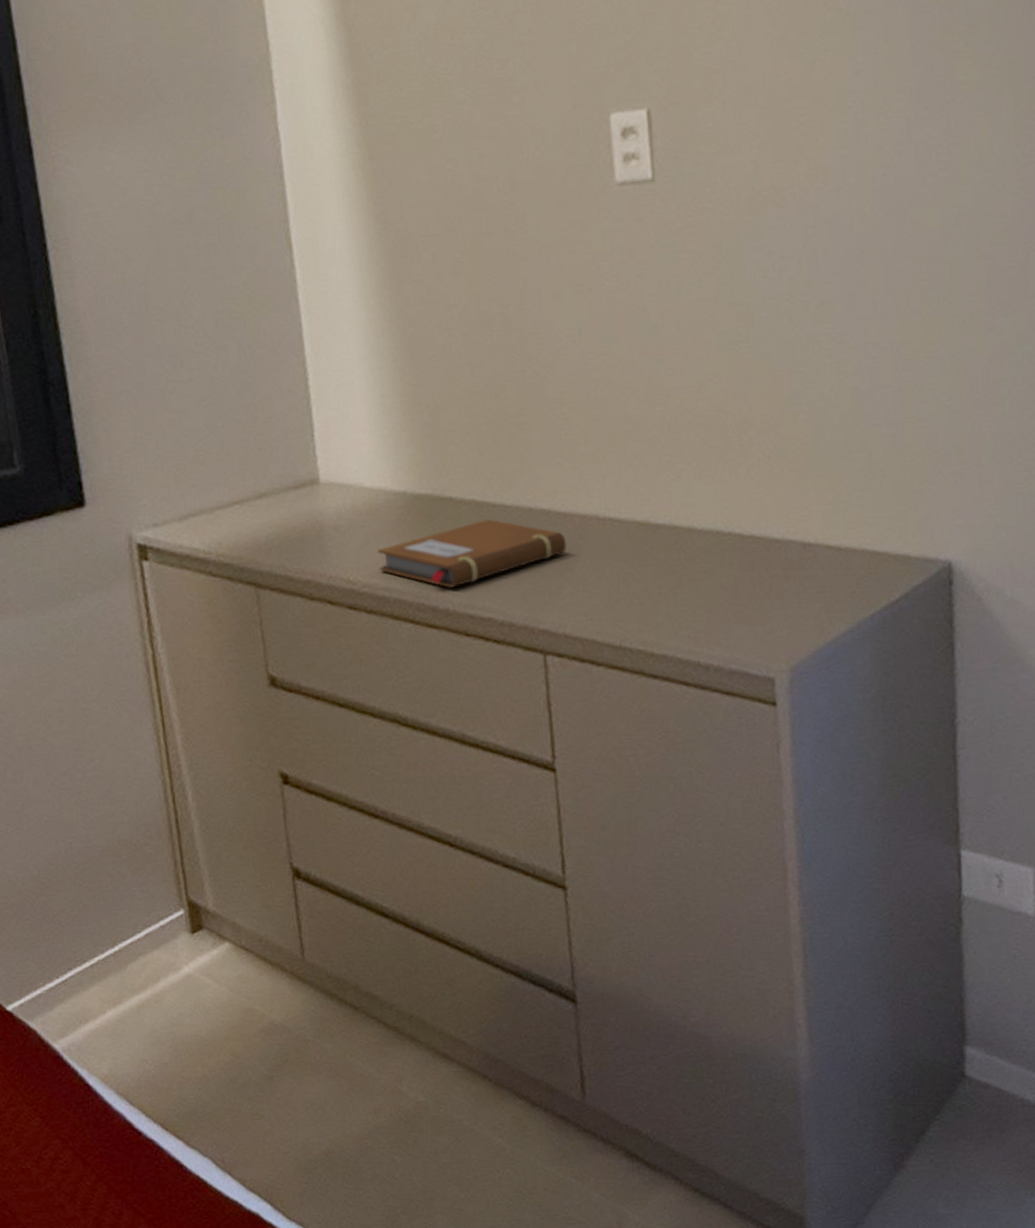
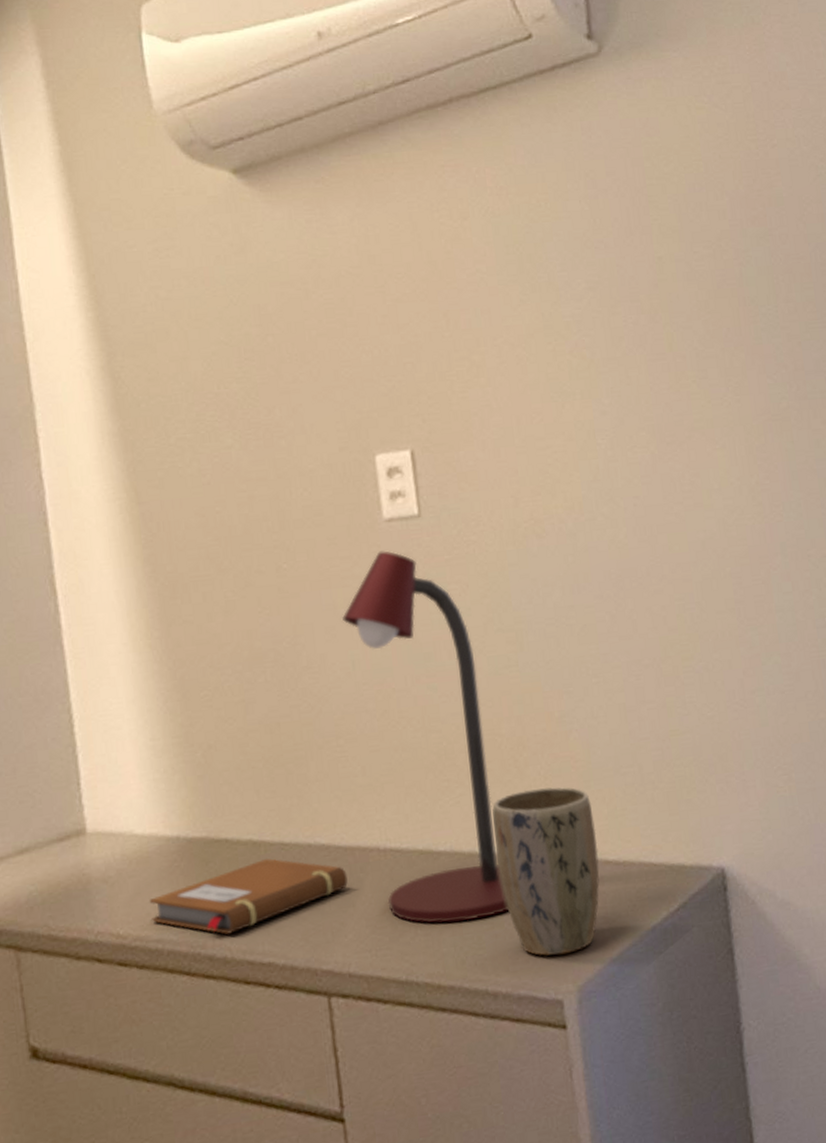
desk lamp: none [570,216,726,594] -> present [342,551,510,923]
plant pot: none [713,468,820,635] -> present [492,787,600,956]

